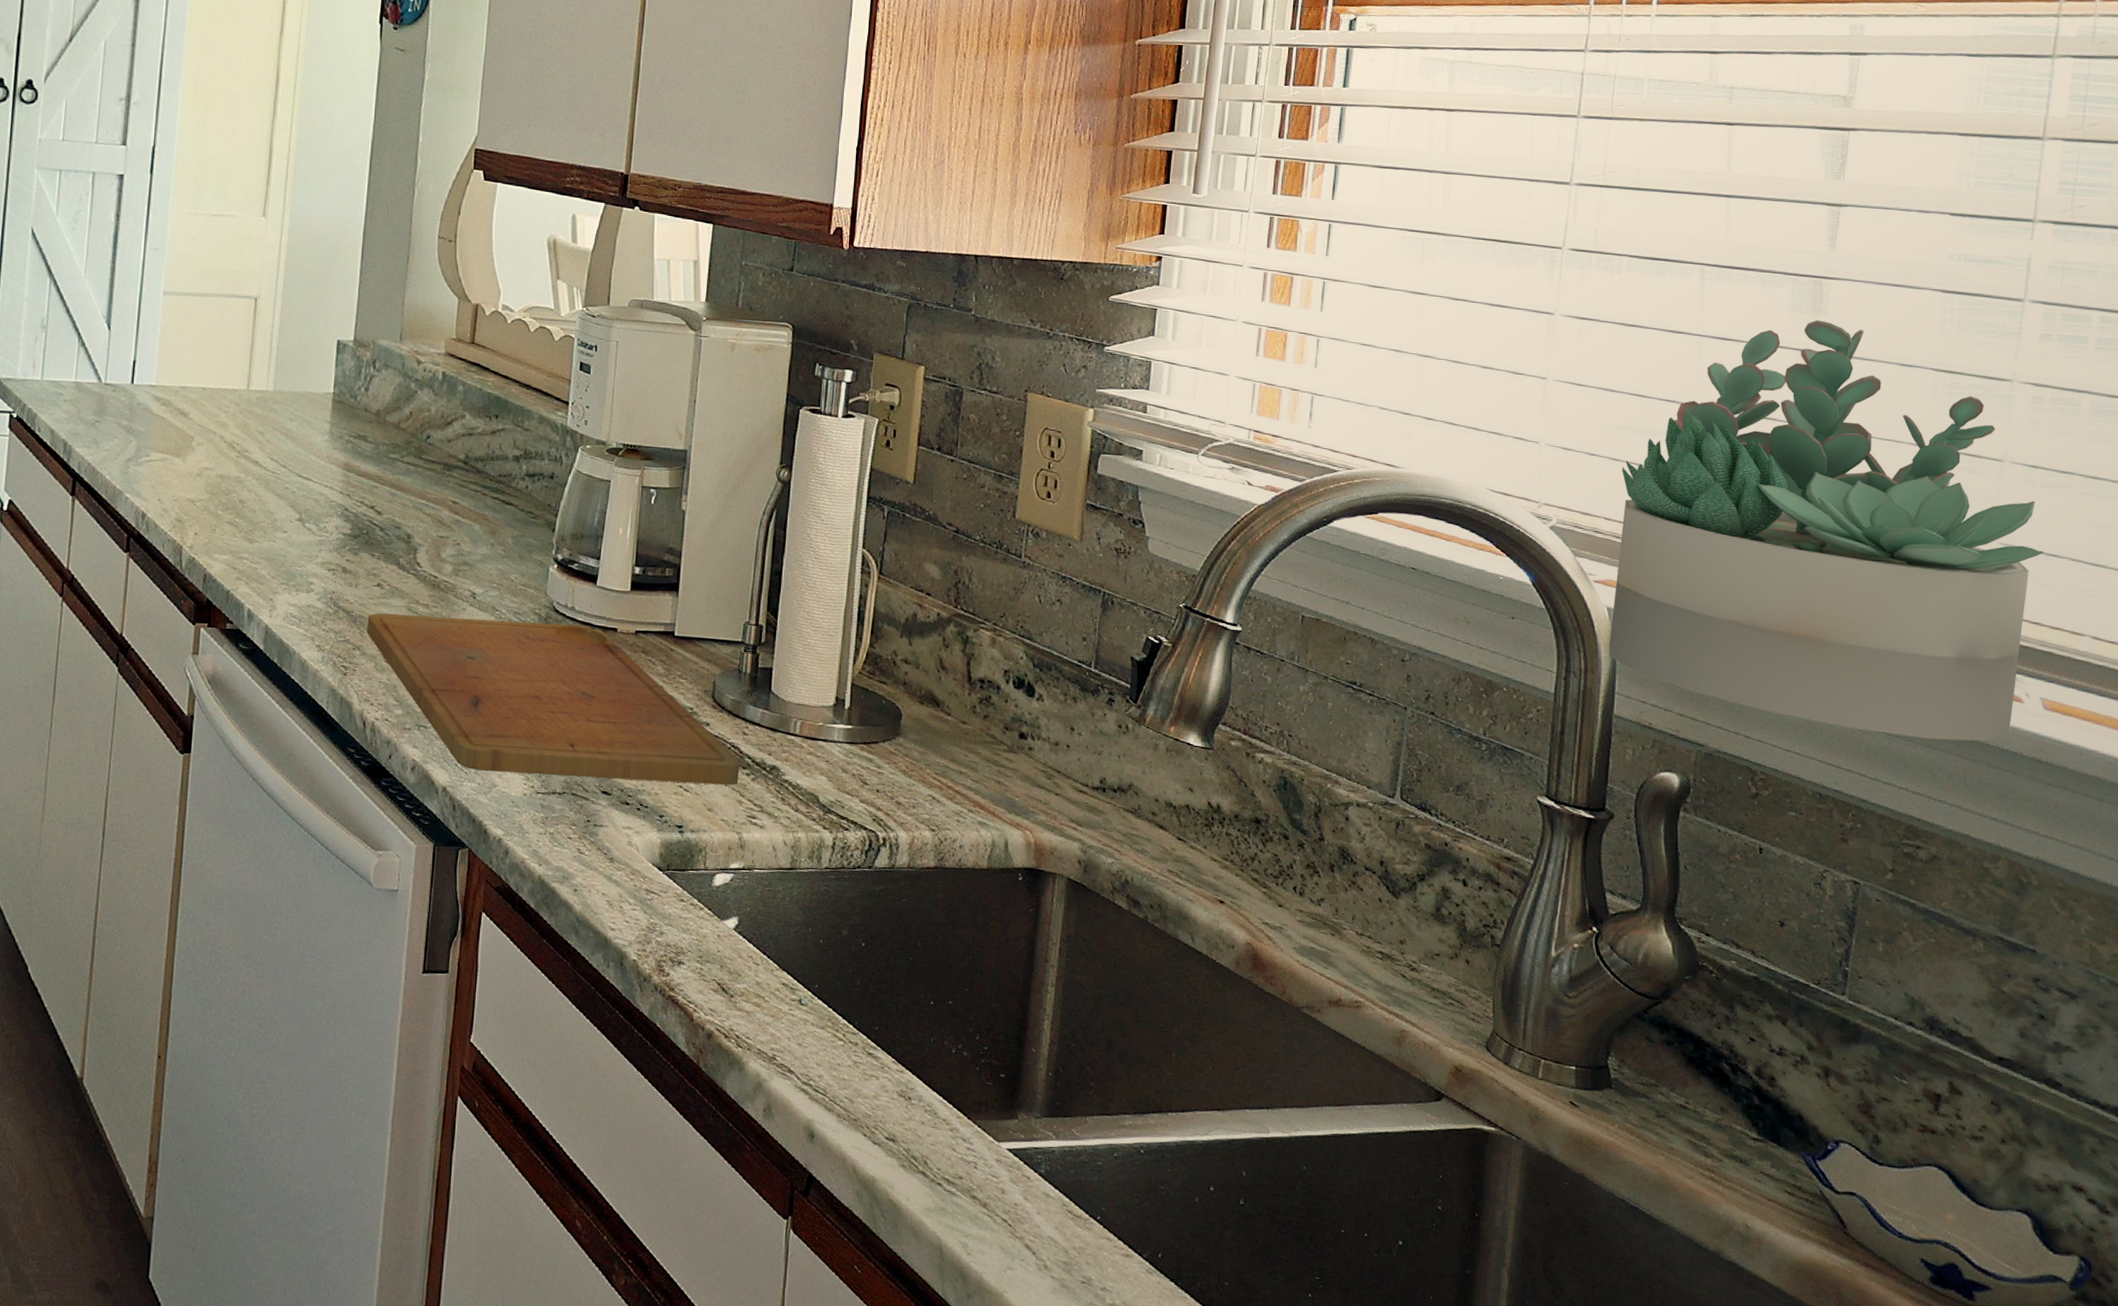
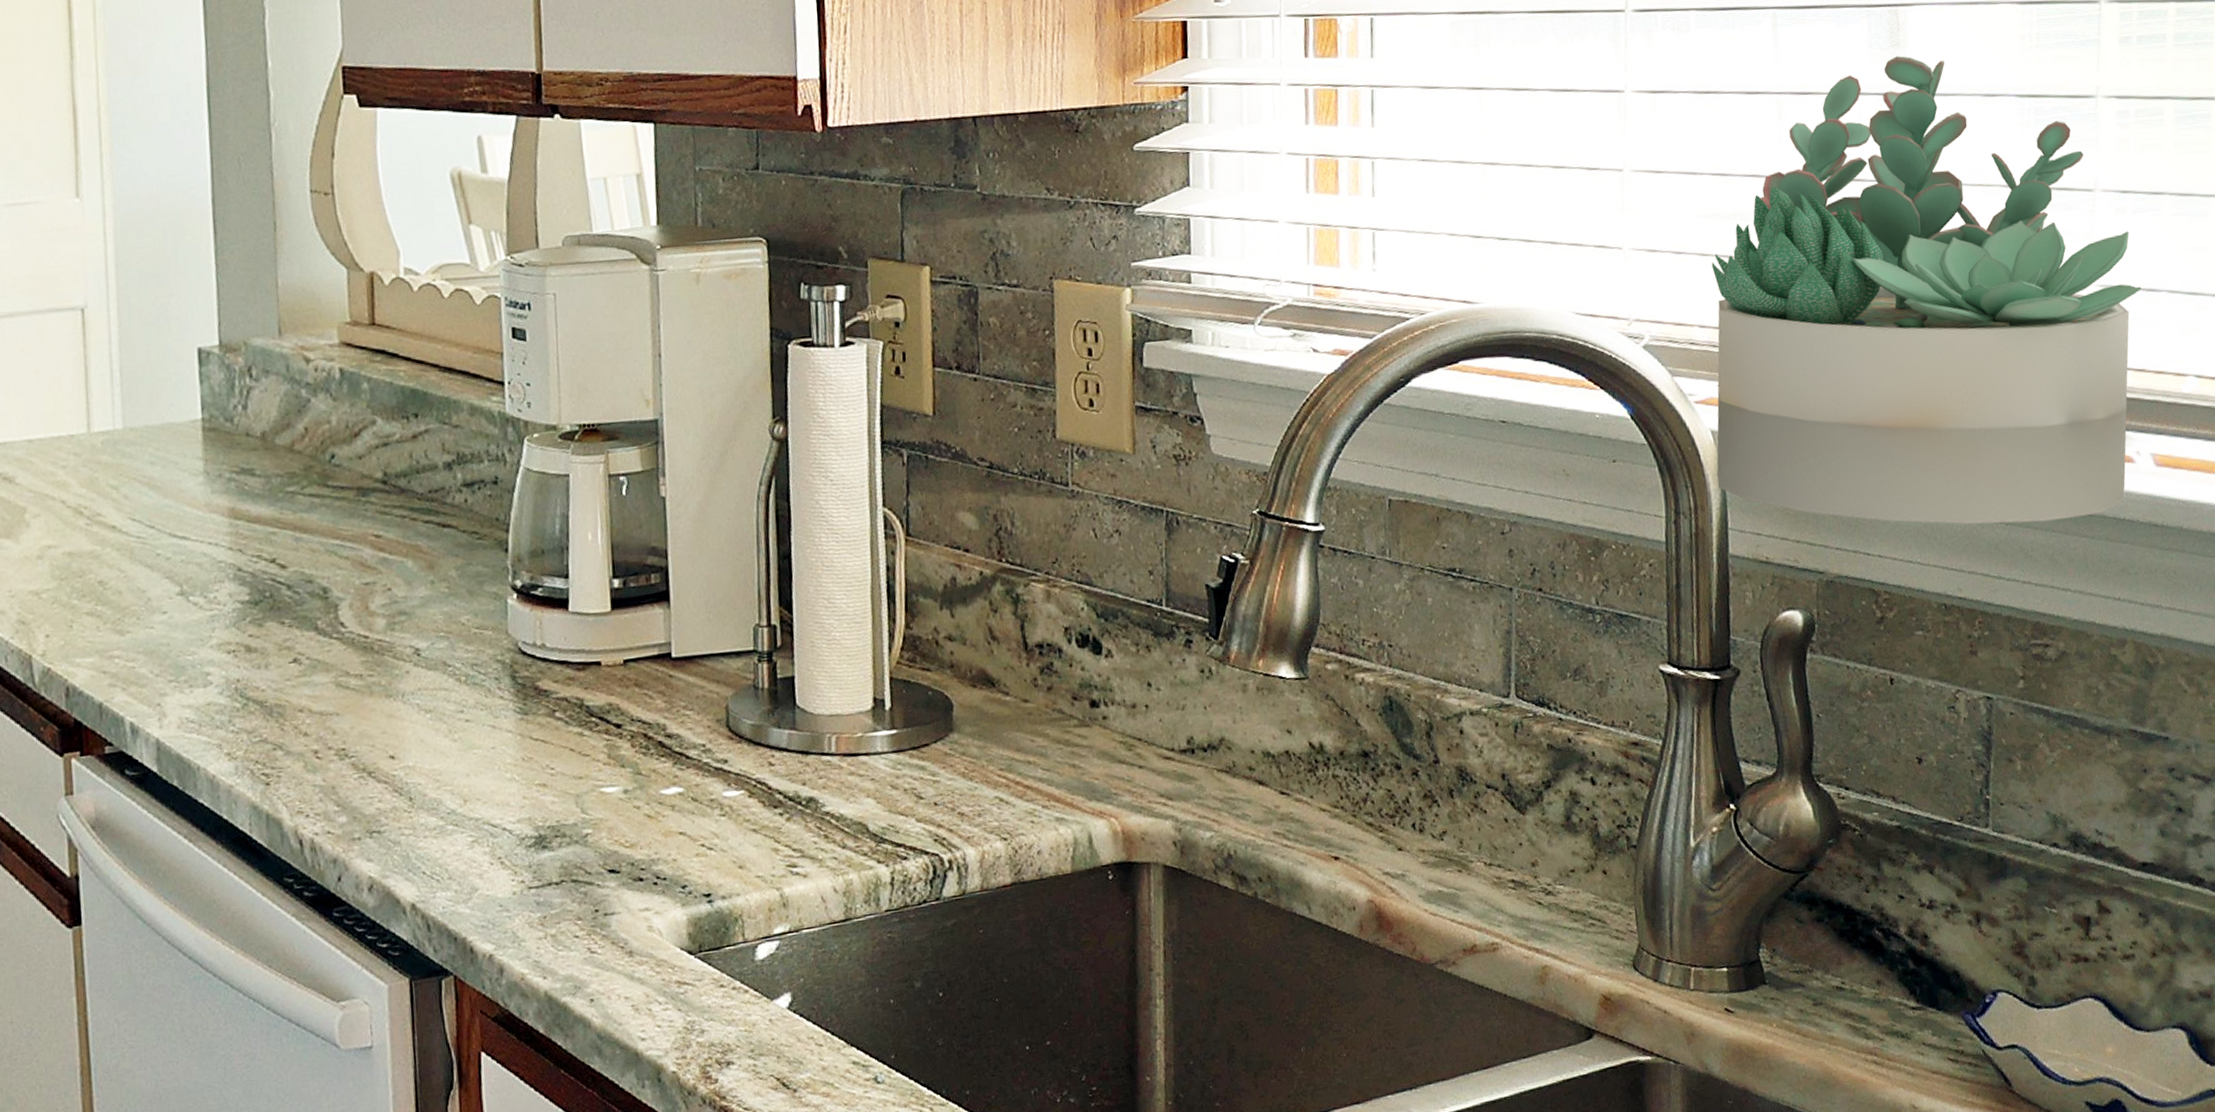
cutting board: present [367,613,740,785] -> none [286,664,771,875]

